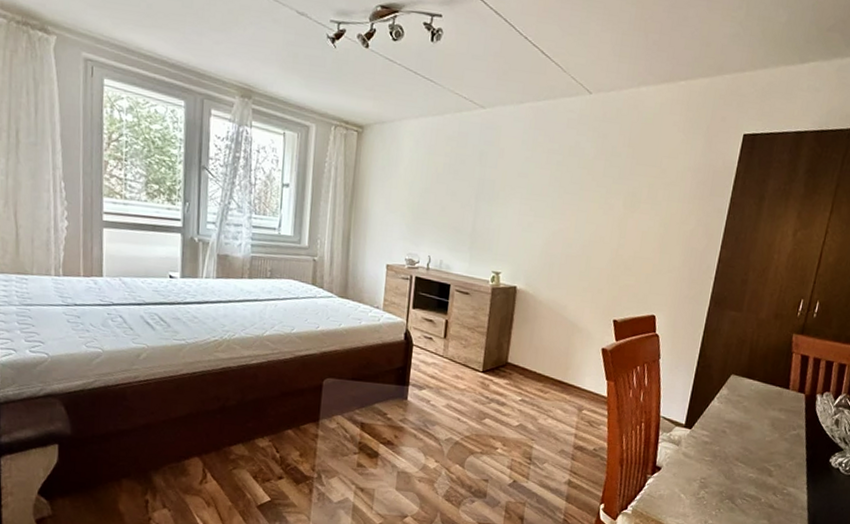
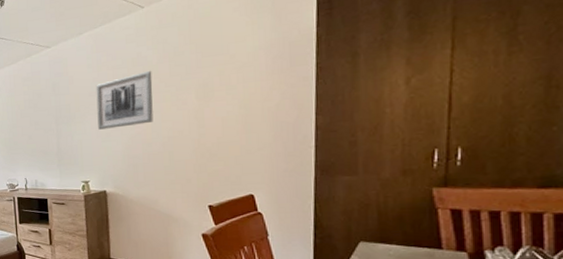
wall art: none [521,164,587,222] -> present [96,70,153,130]

